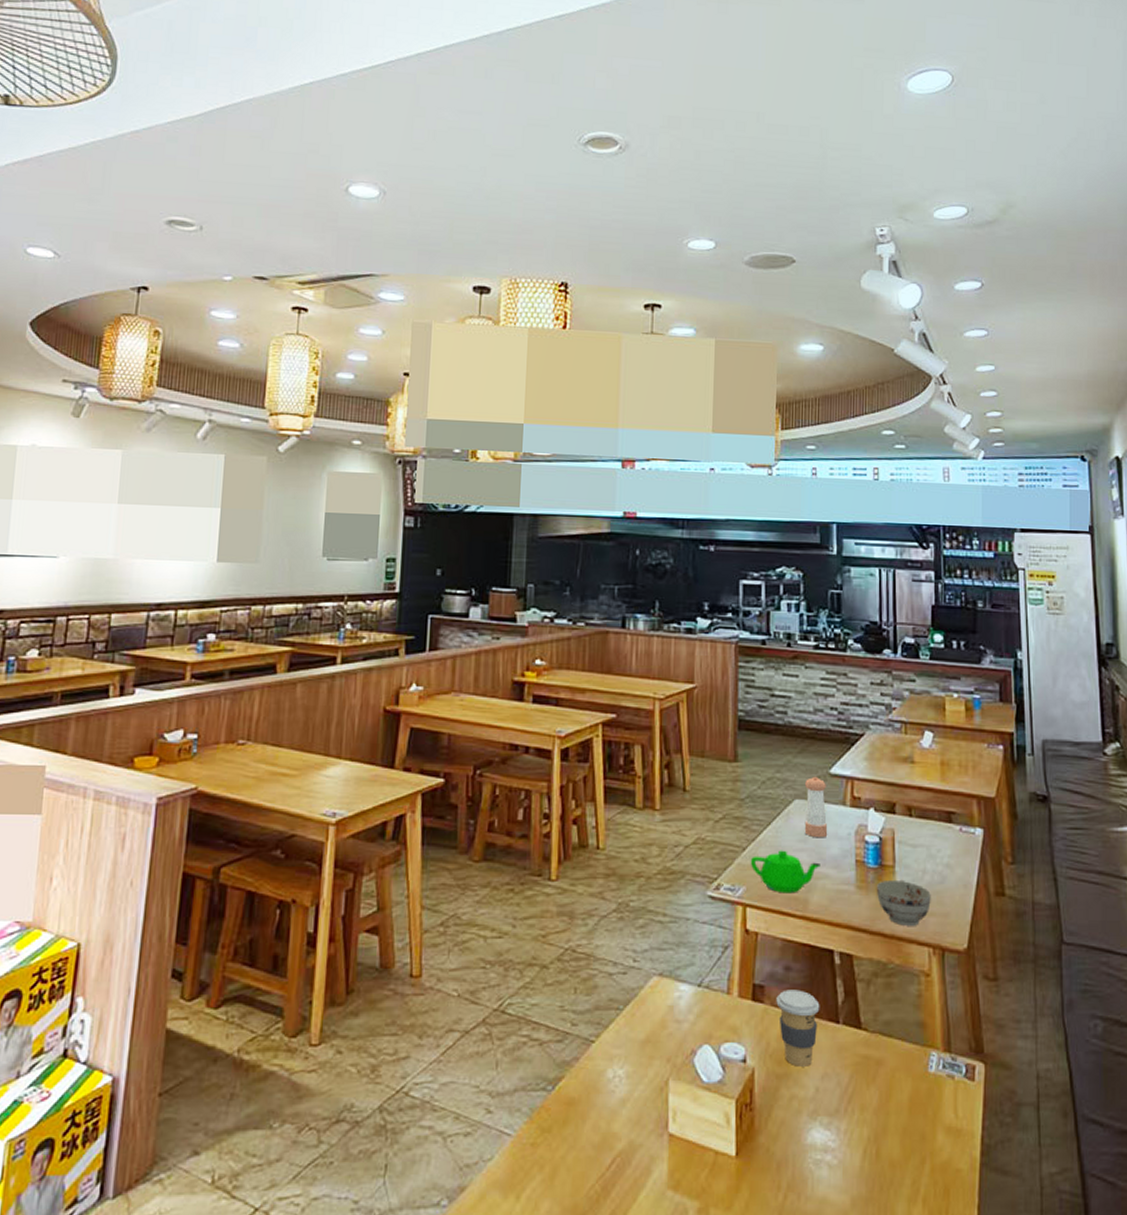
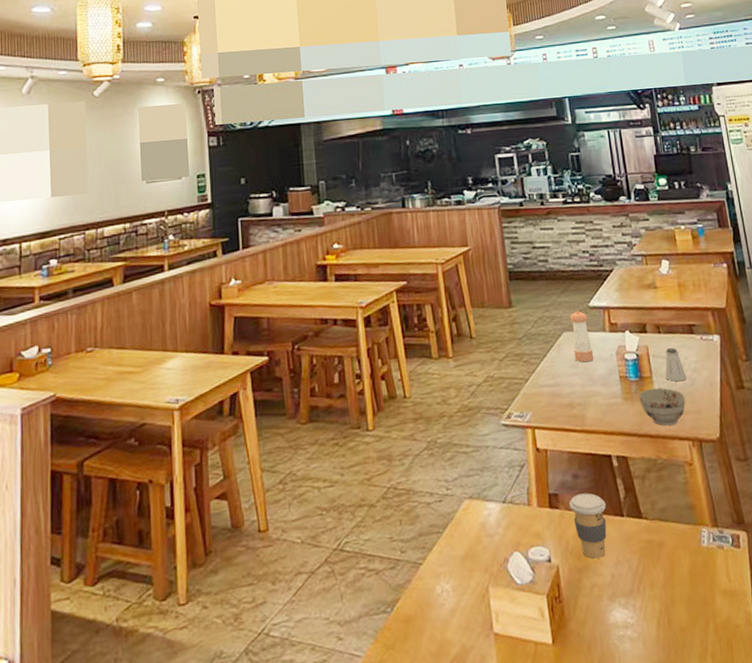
teapot: present [750,850,820,894] -> none [533,376,591,413]
saltshaker: none [911,835,937,877] -> present [665,347,687,382]

